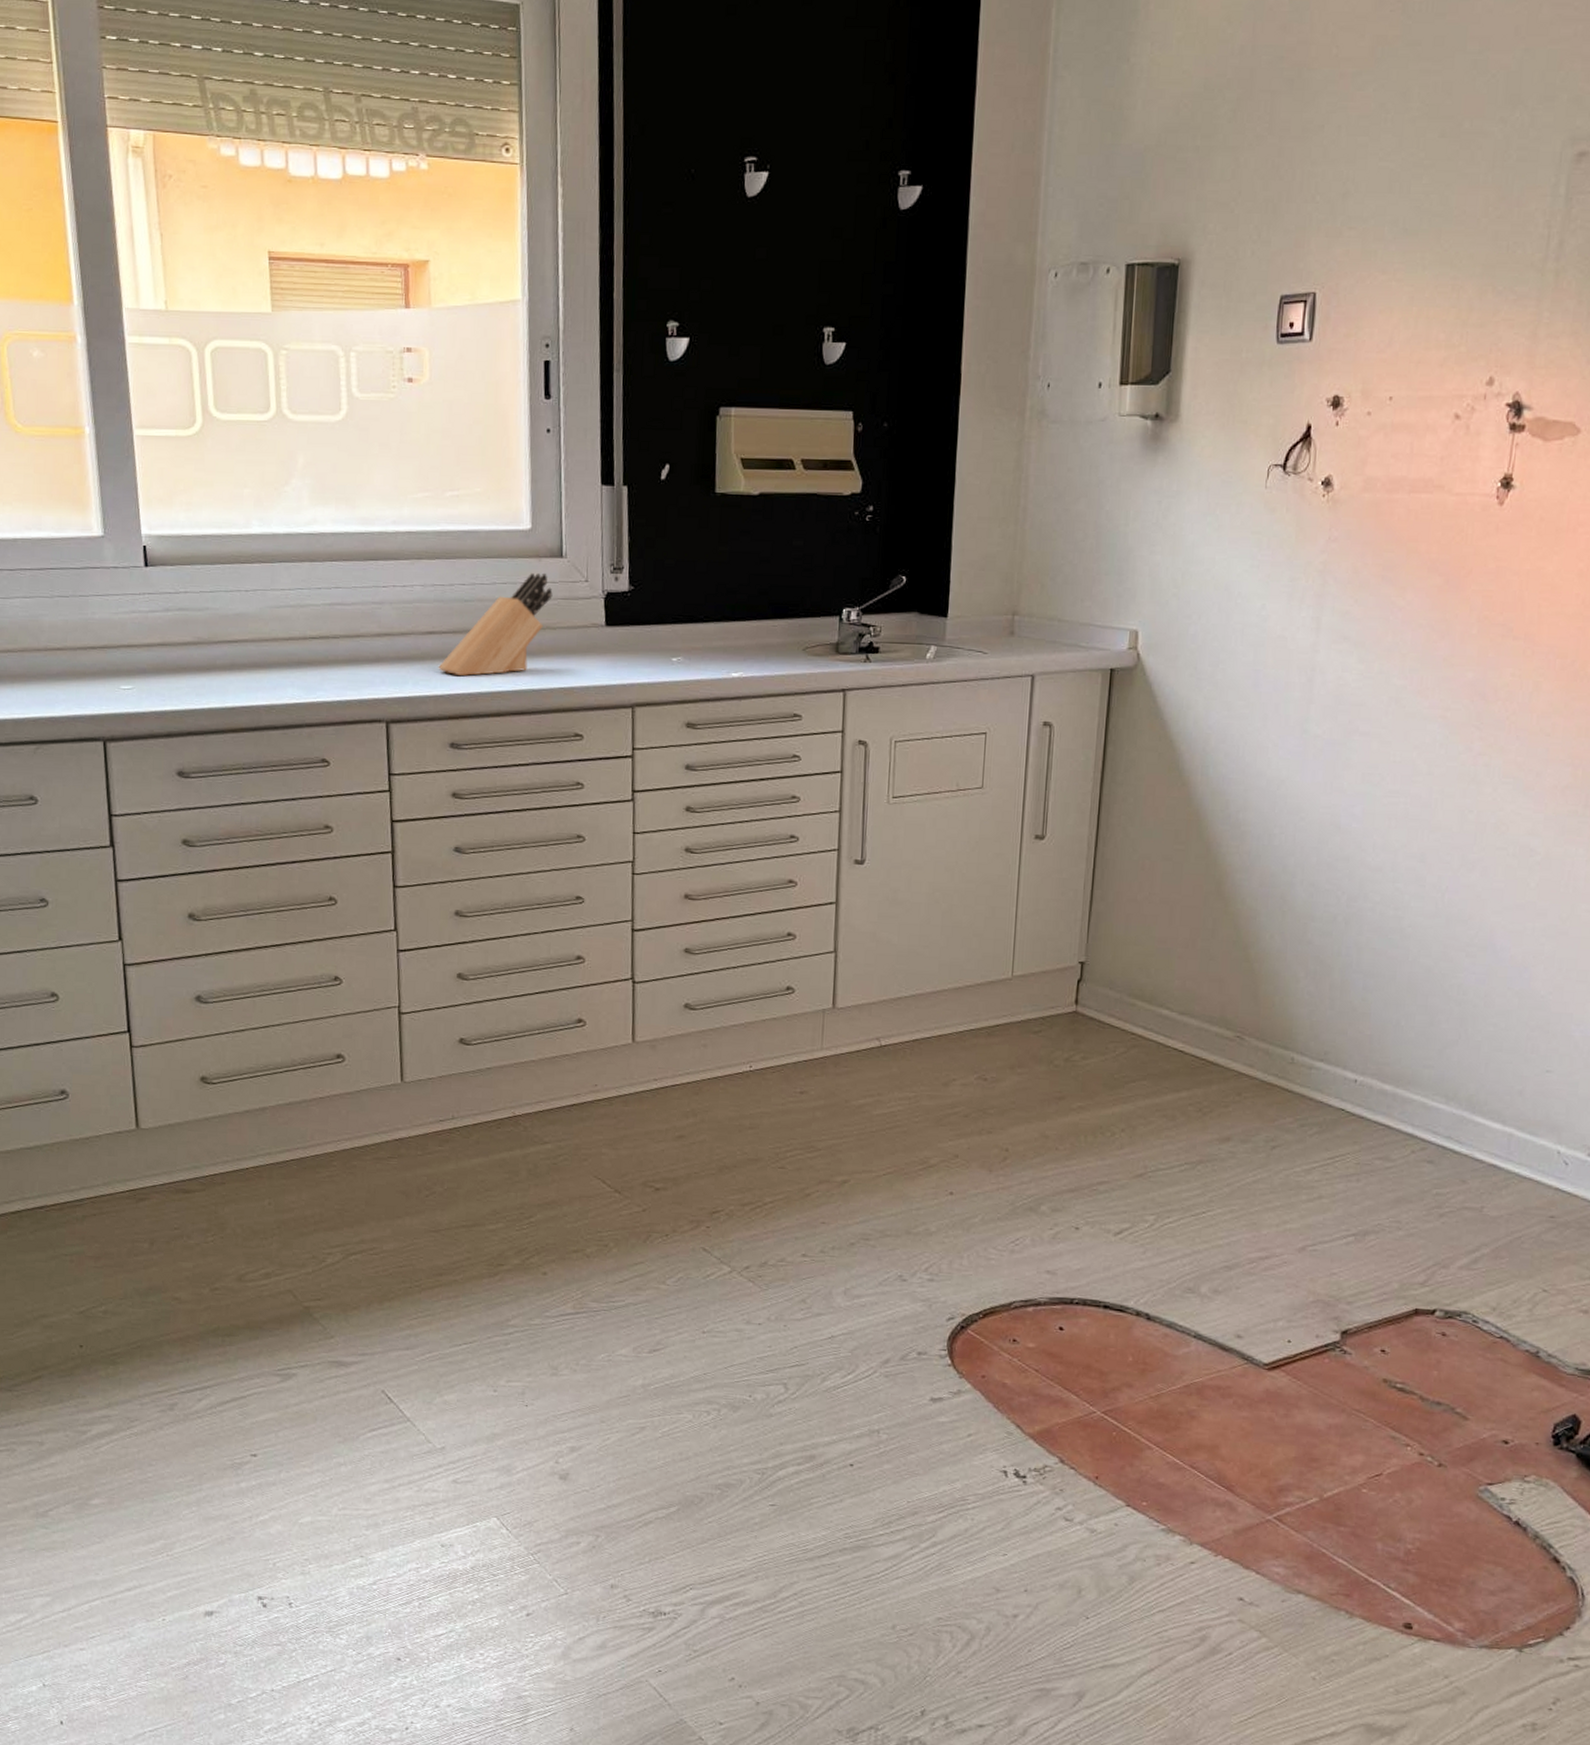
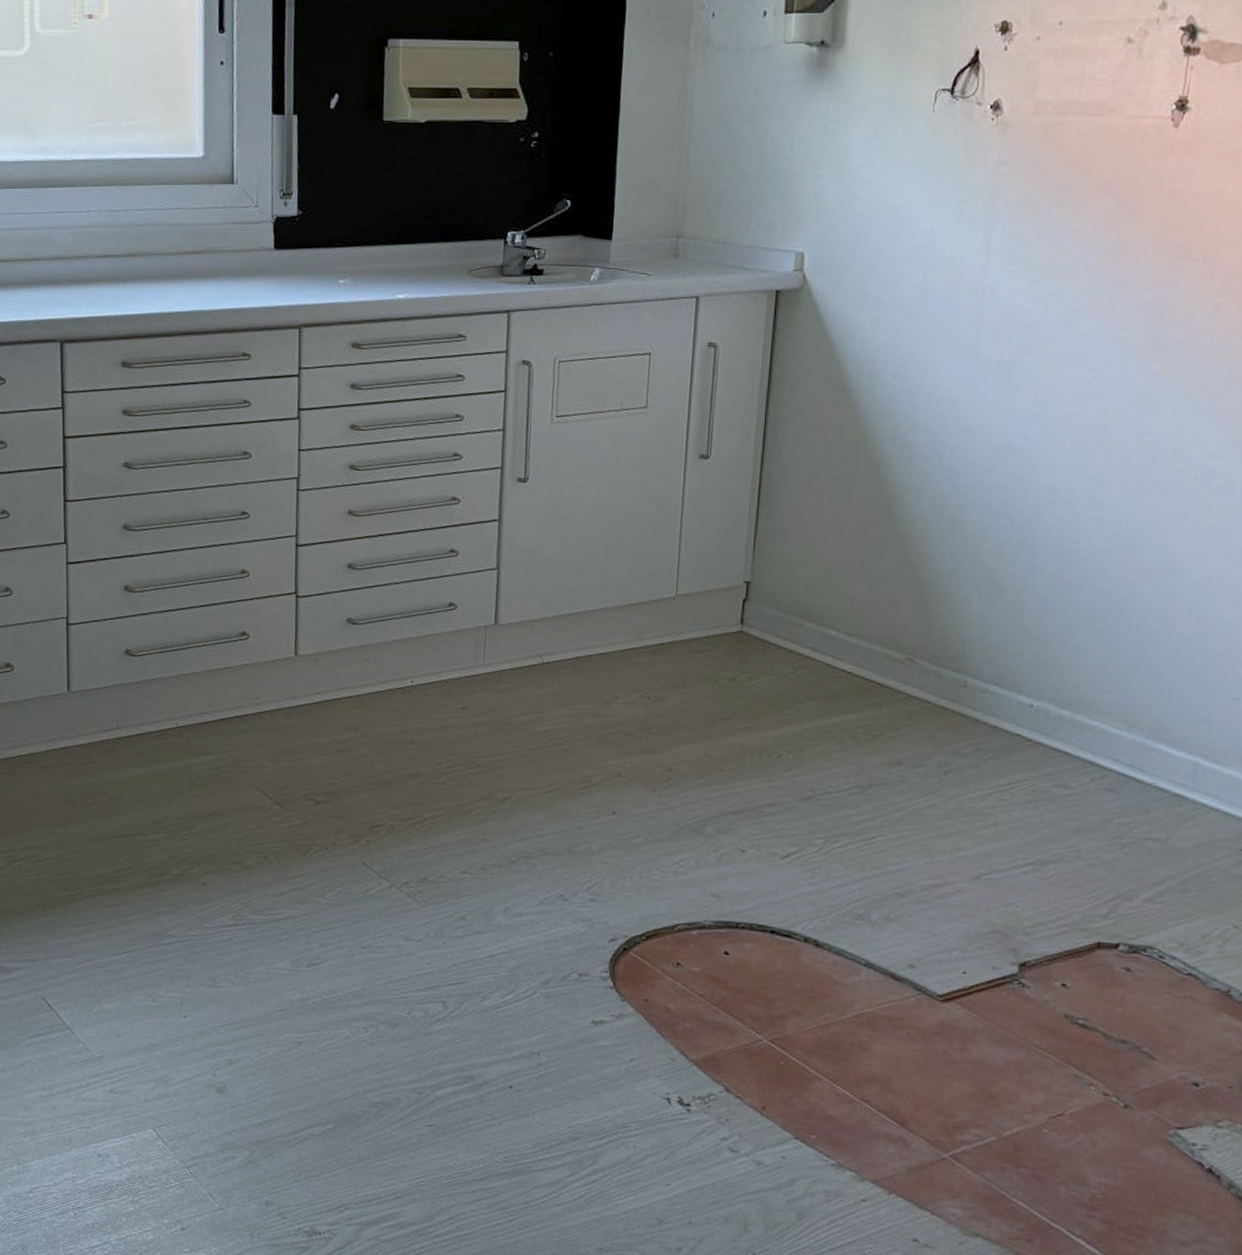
knife block: present [438,572,553,677] -> none [111,198,224,298]

